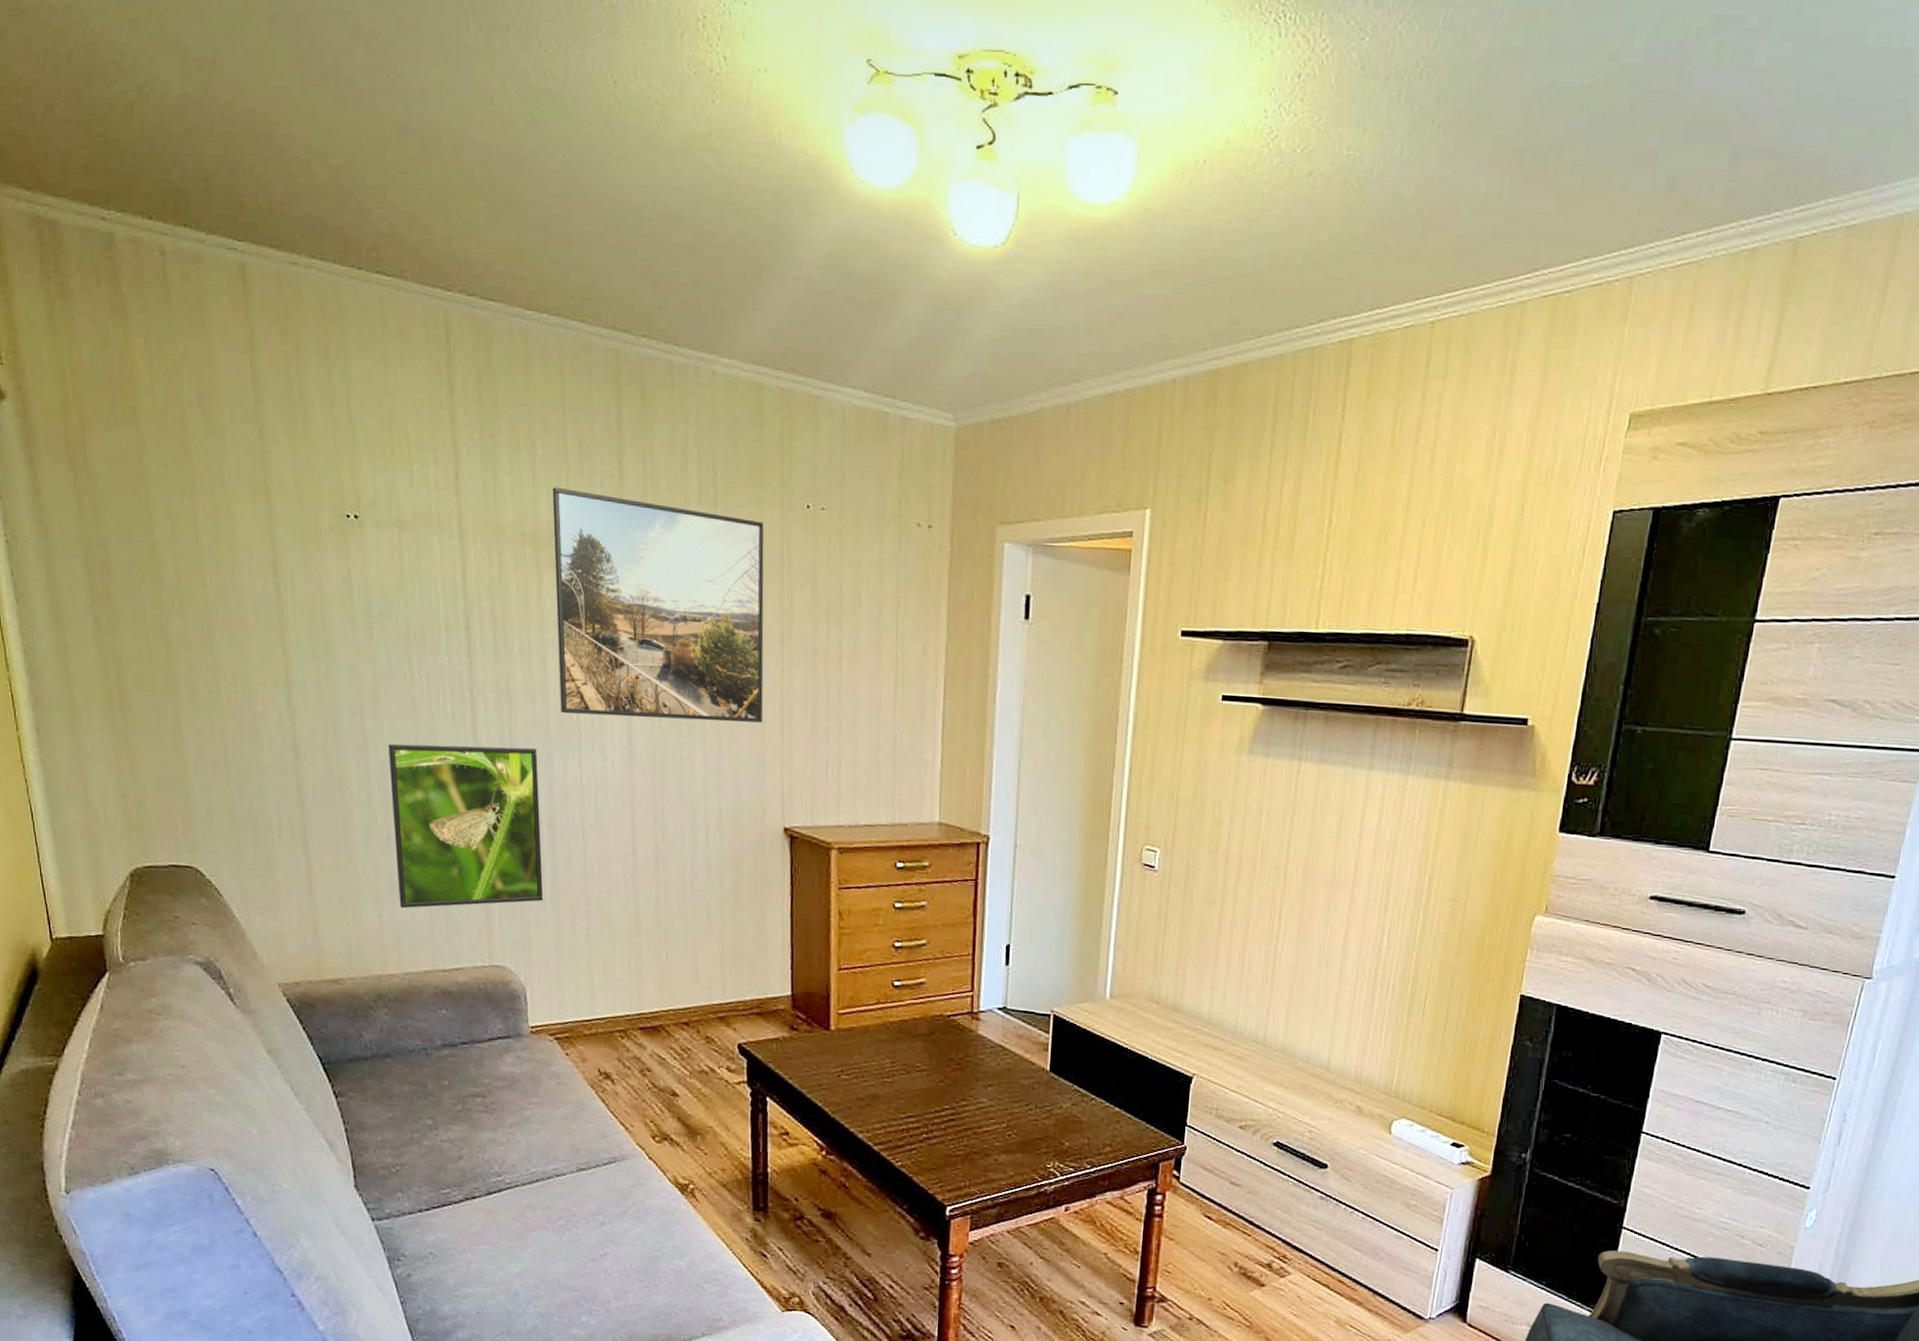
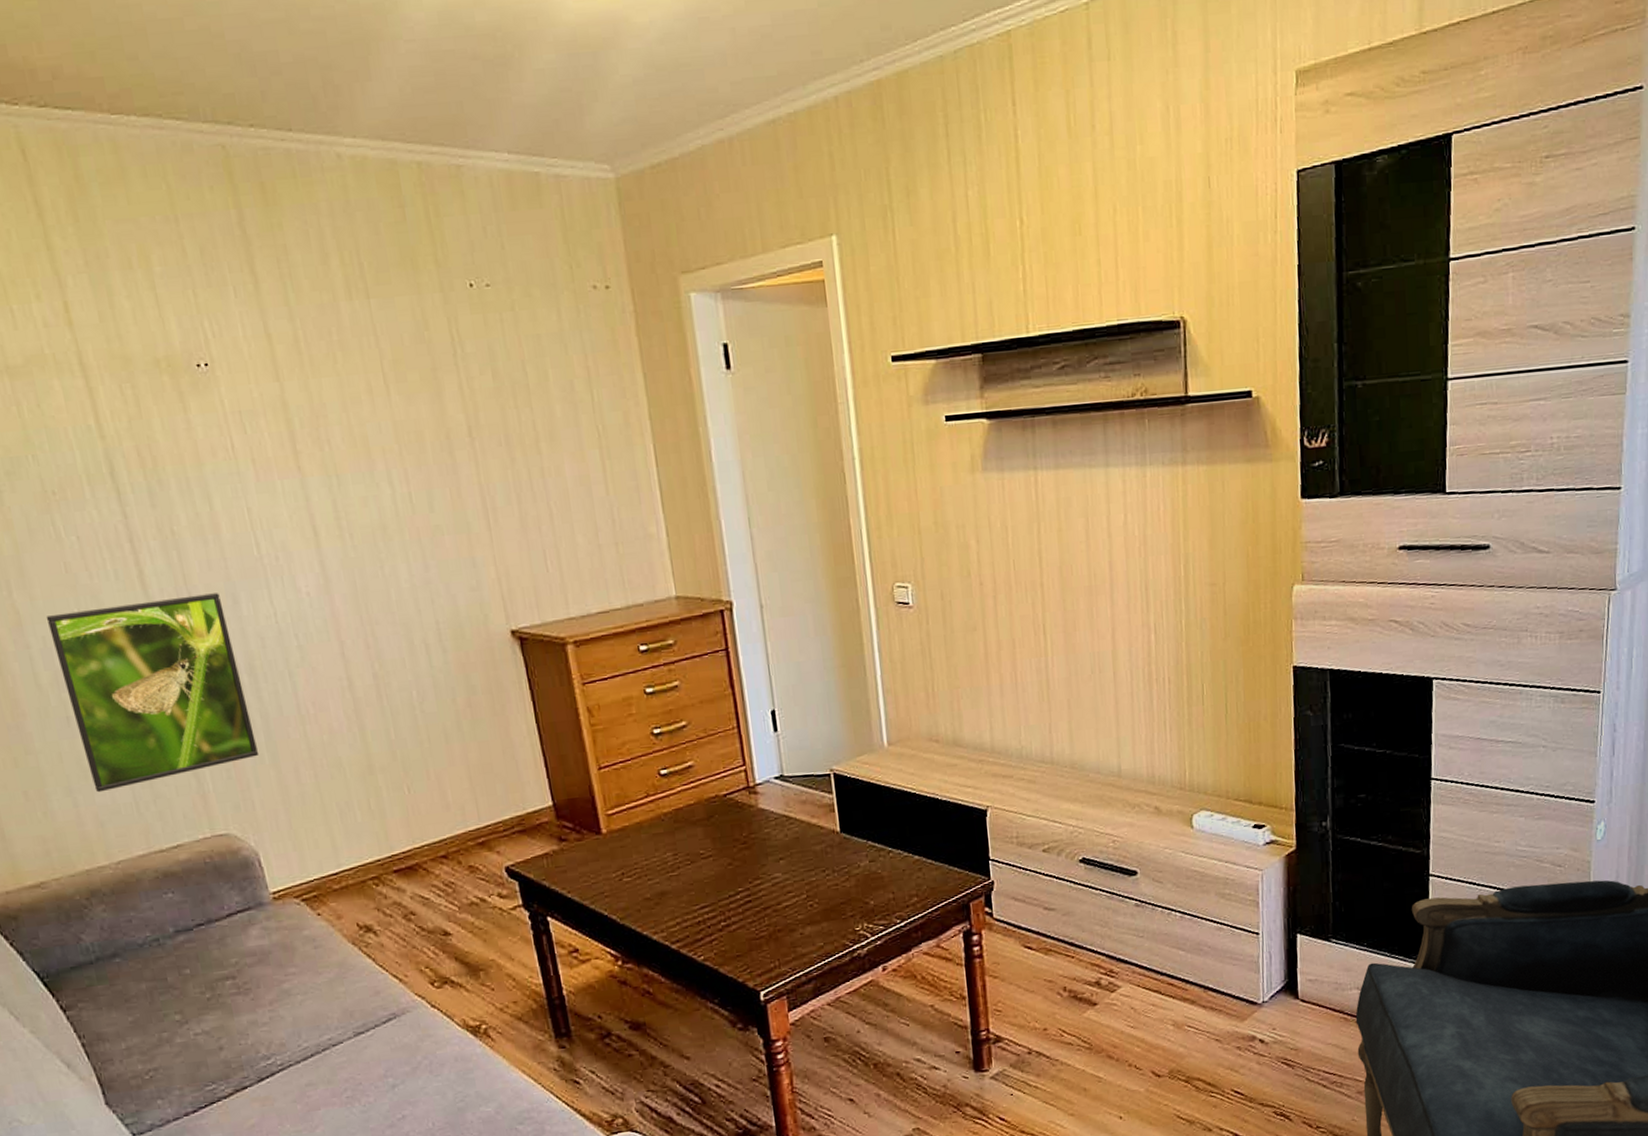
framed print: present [552,487,764,723] -> none [180,304,466,550]

